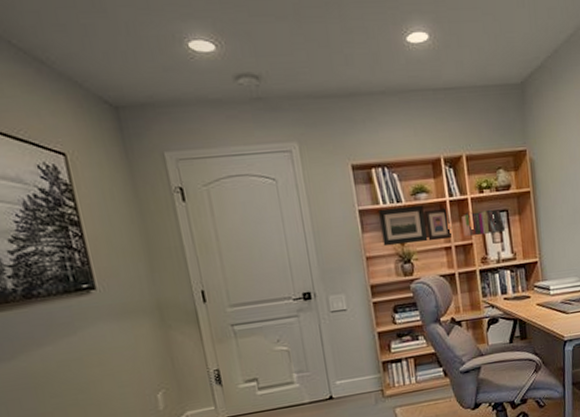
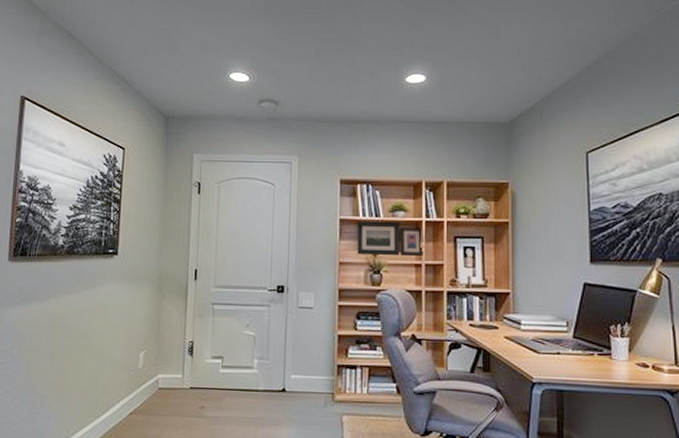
books: present [462,209,505,237] -> none [435,233,478,259]

